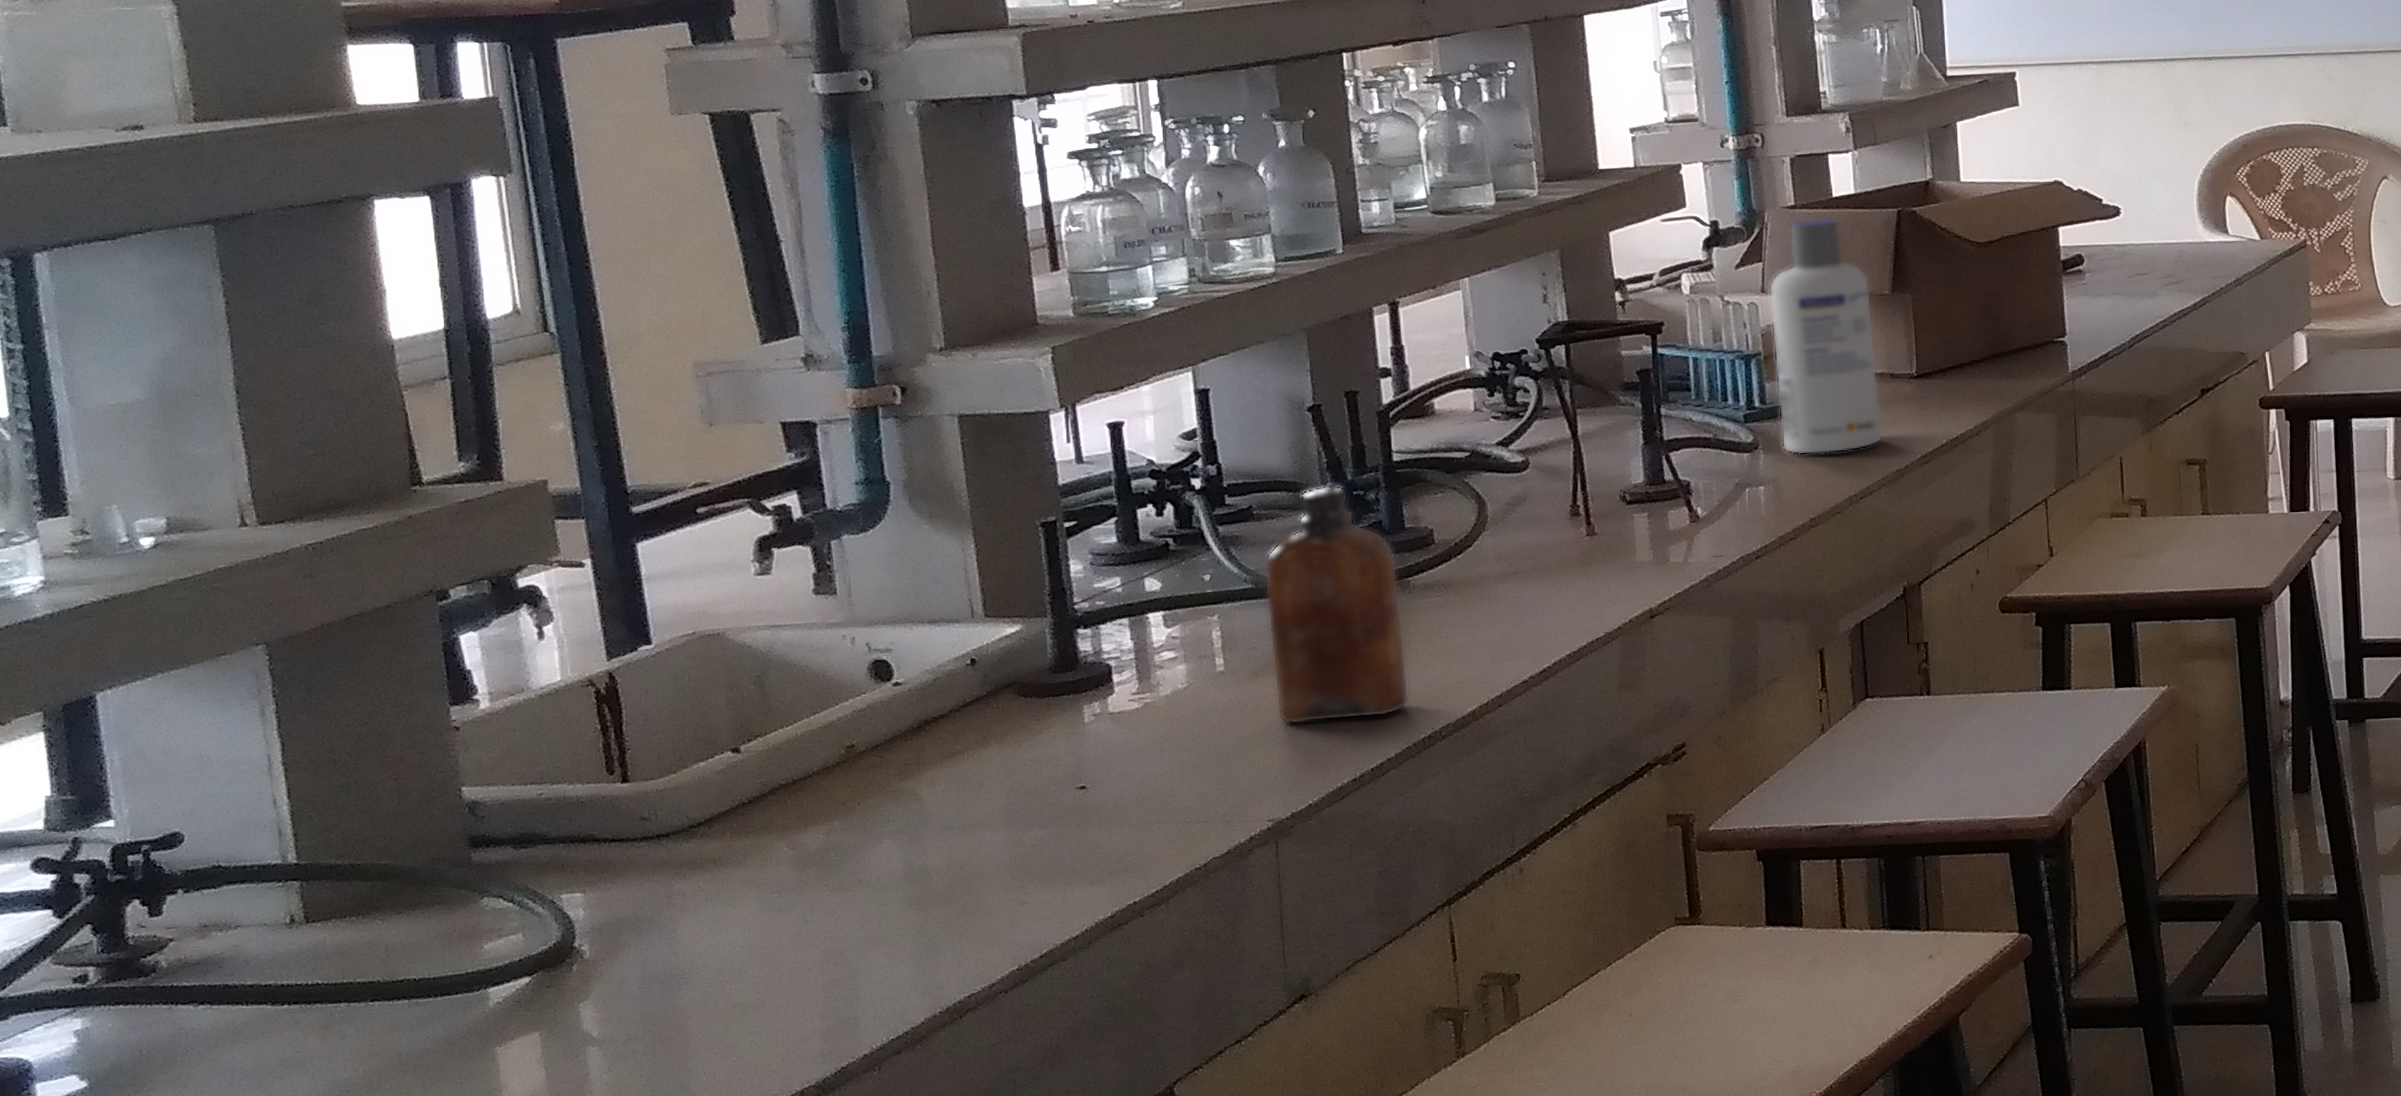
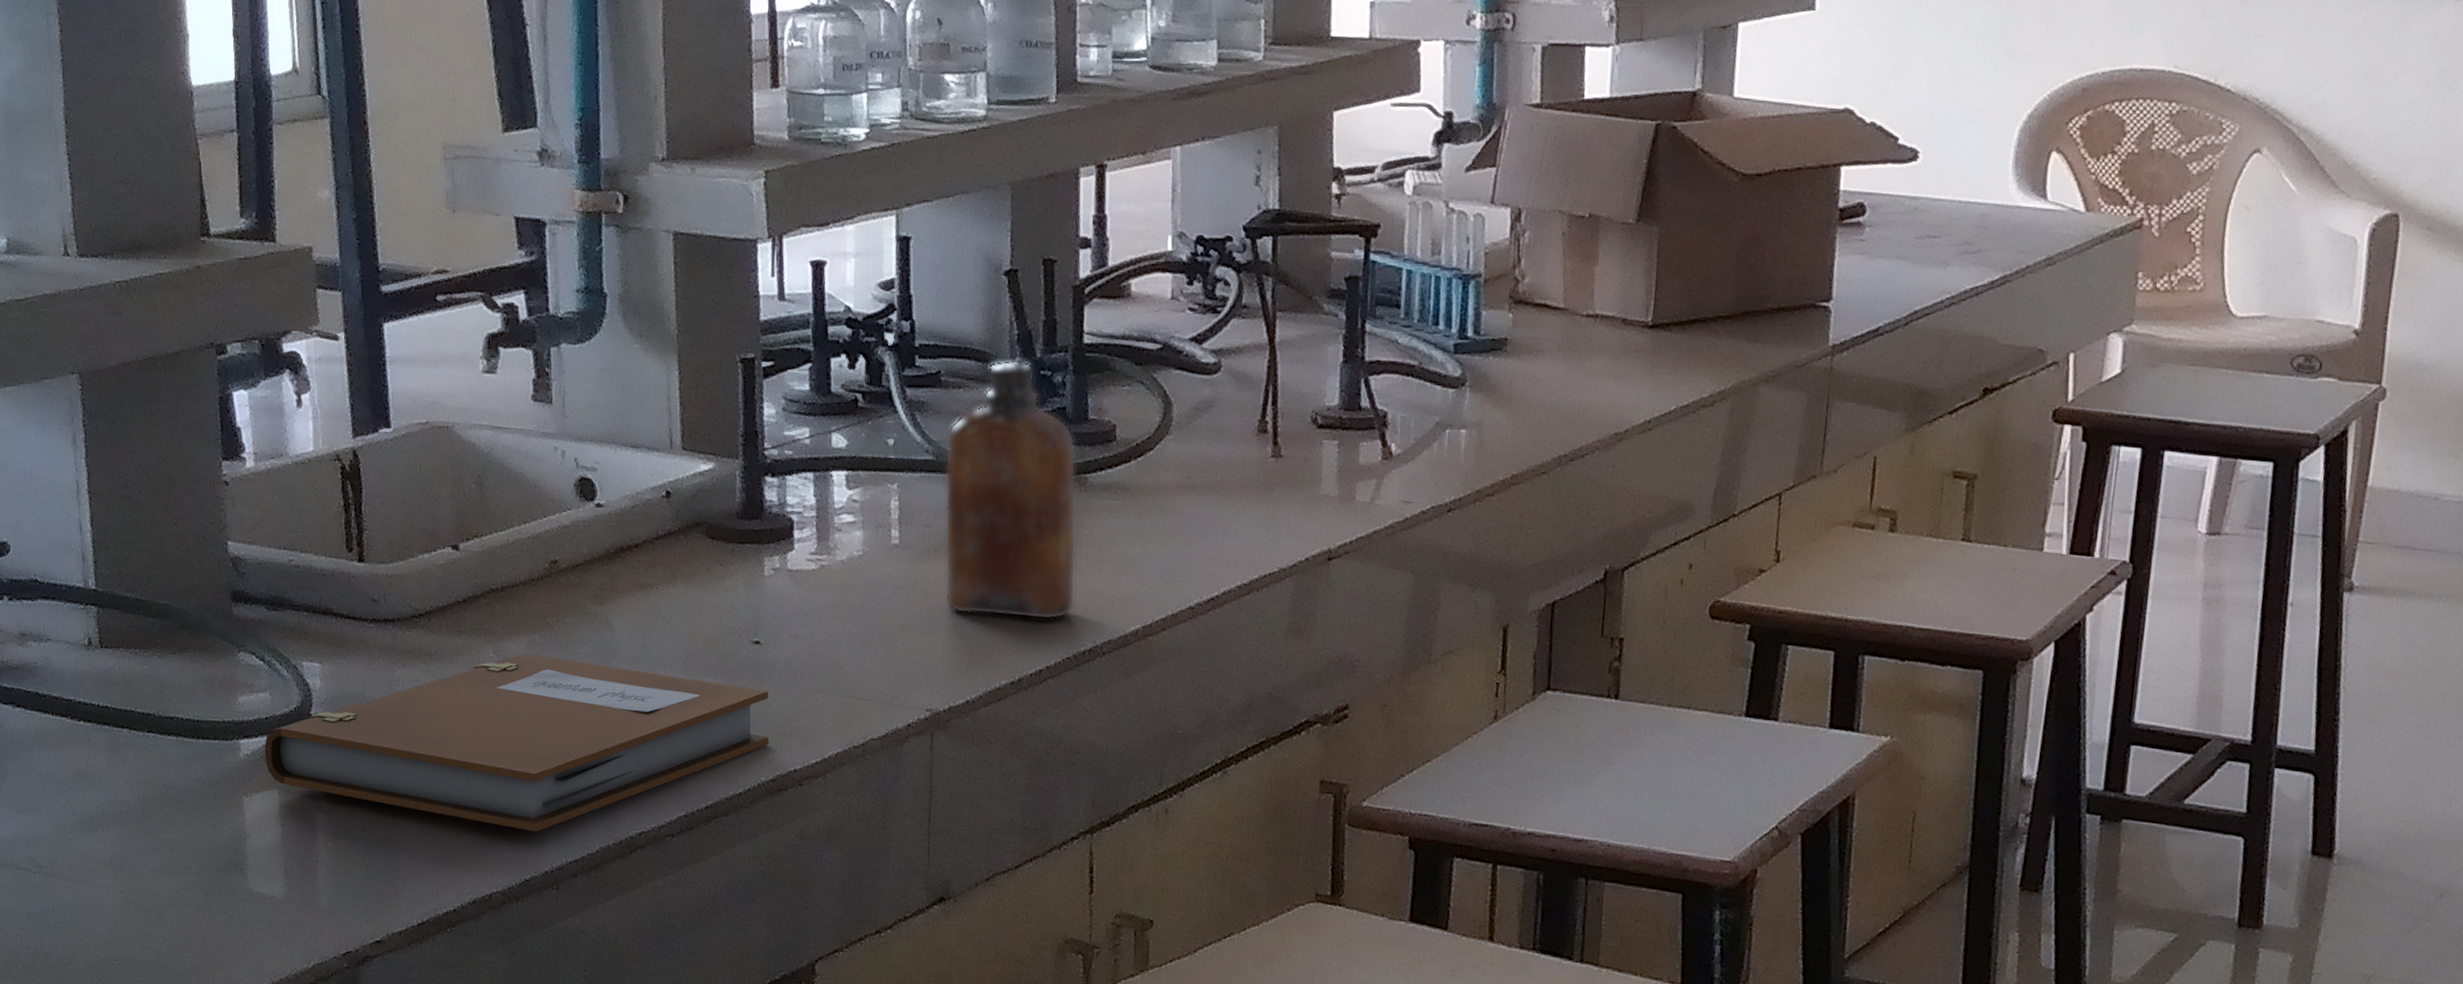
notebook: none [519,832,1104,1026] -> present [264,653,769,832]
screw cap bottle: present [1768,218,1883,456] -> none [1491,122,1614,404]

